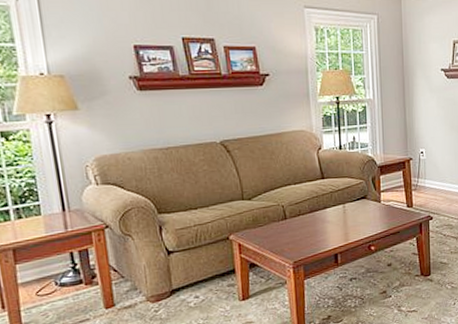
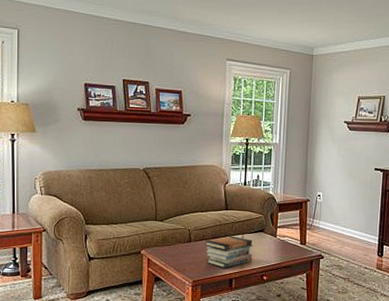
book stack: none [302,206,357,244] -> present [204,236,253,268]

